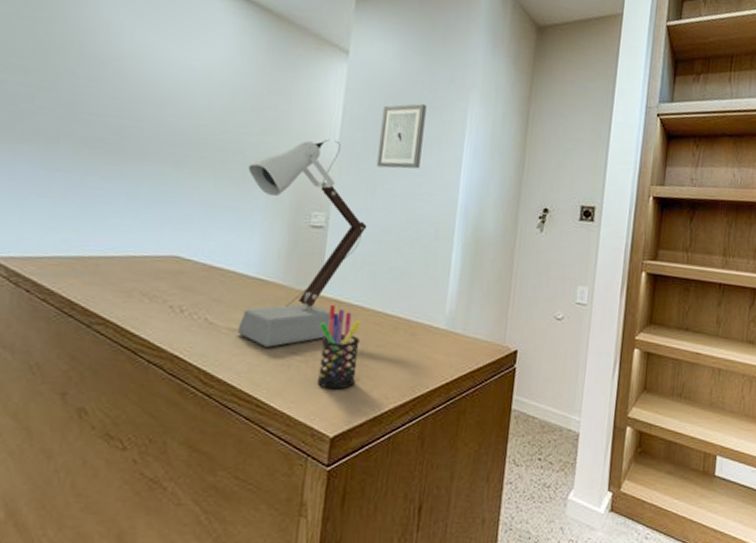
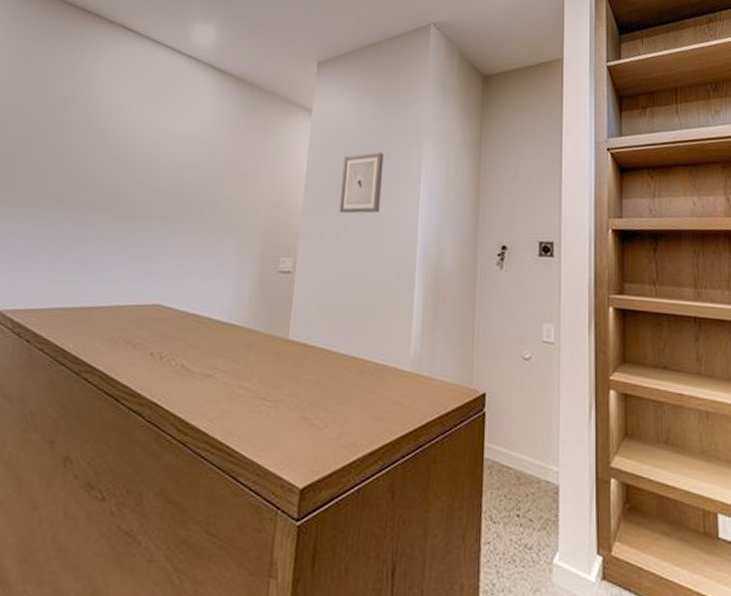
desk lamp: present [237,139,367,347] -> none [211,189,332,393]
pen holder: present [316,304,361,390] -> none [285,348,327,437]

